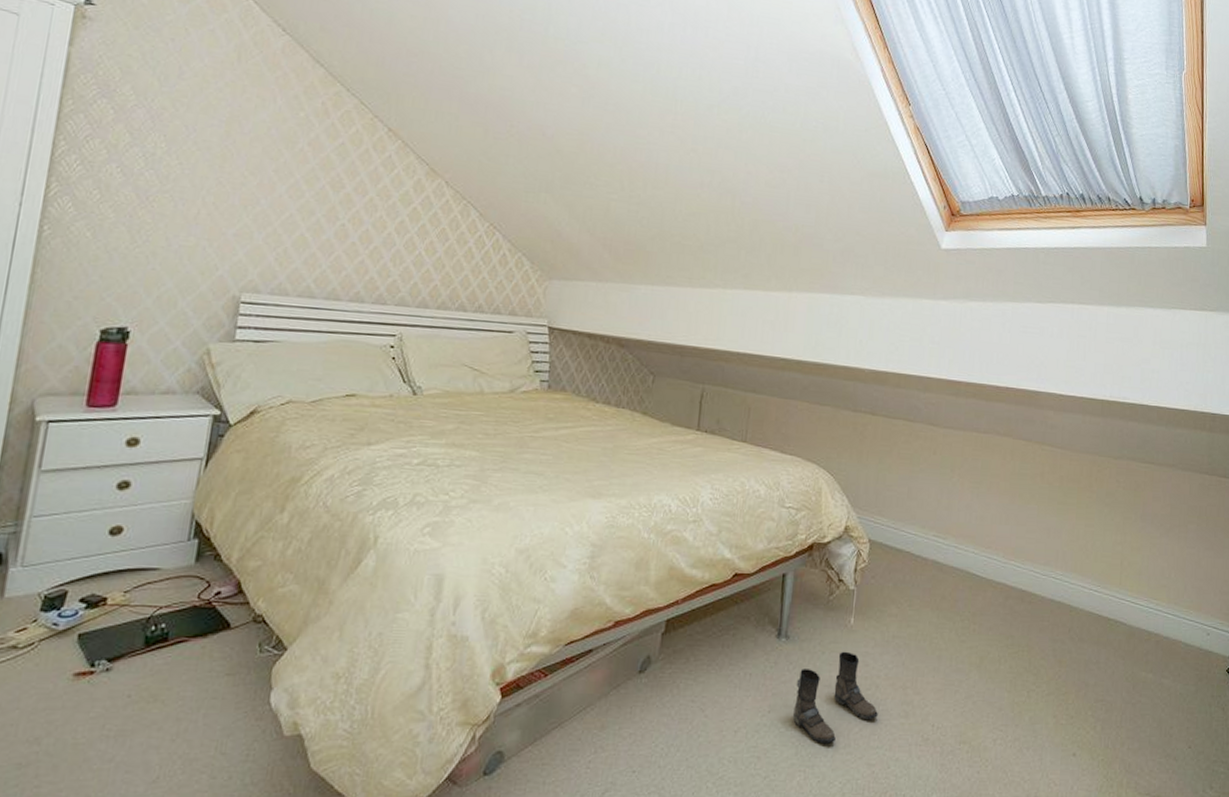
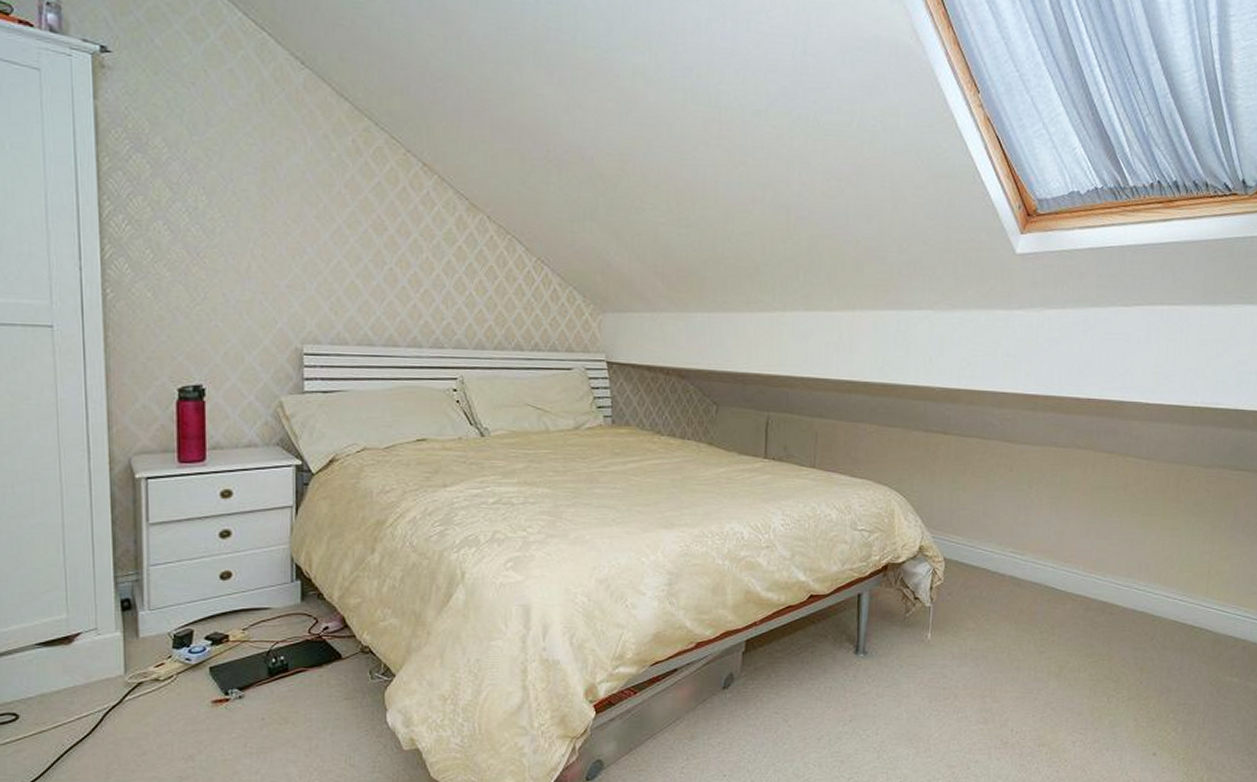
boots: present [792,651,878,744] -> none [873,664,957,748]

